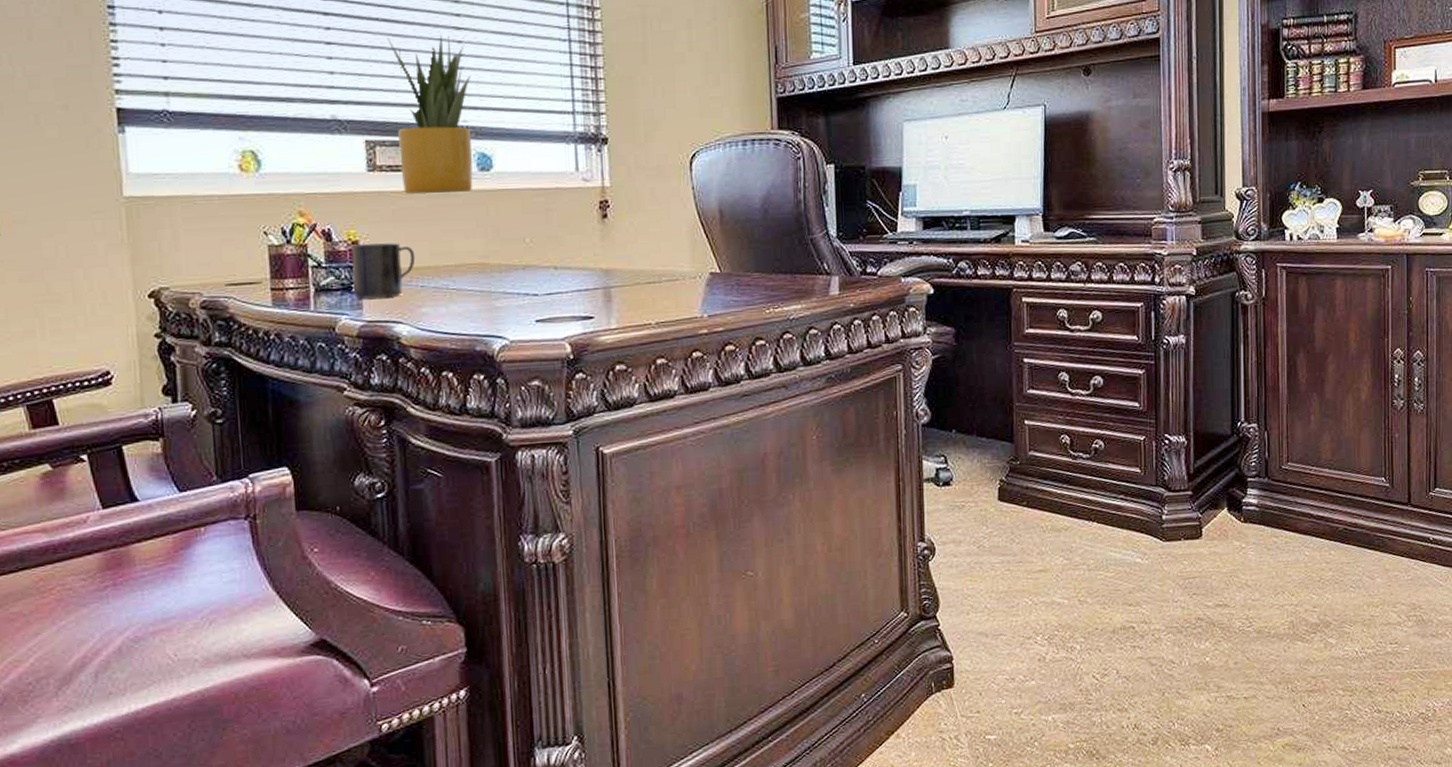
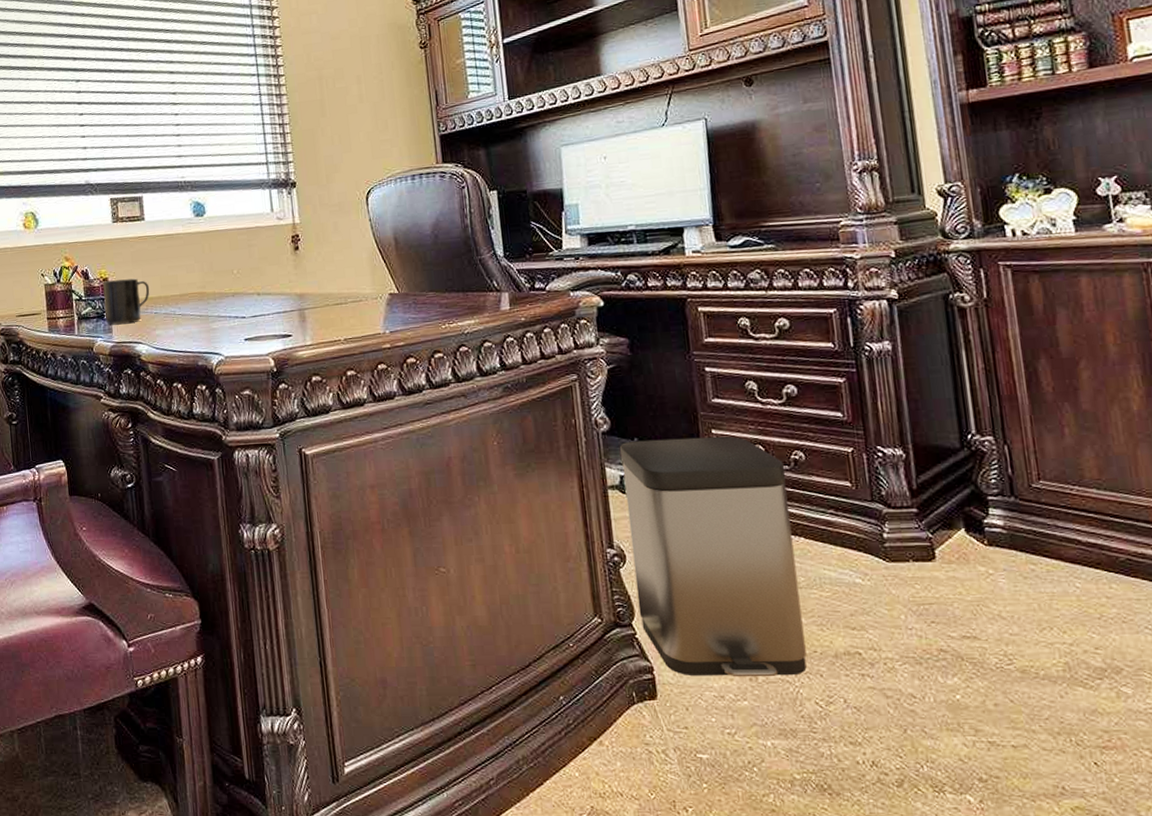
planter: present [387,35,473,194] -> none [124,110,191,239]
pedal bin: none [938,426,1089,662] -> present [620,436,807,677]

